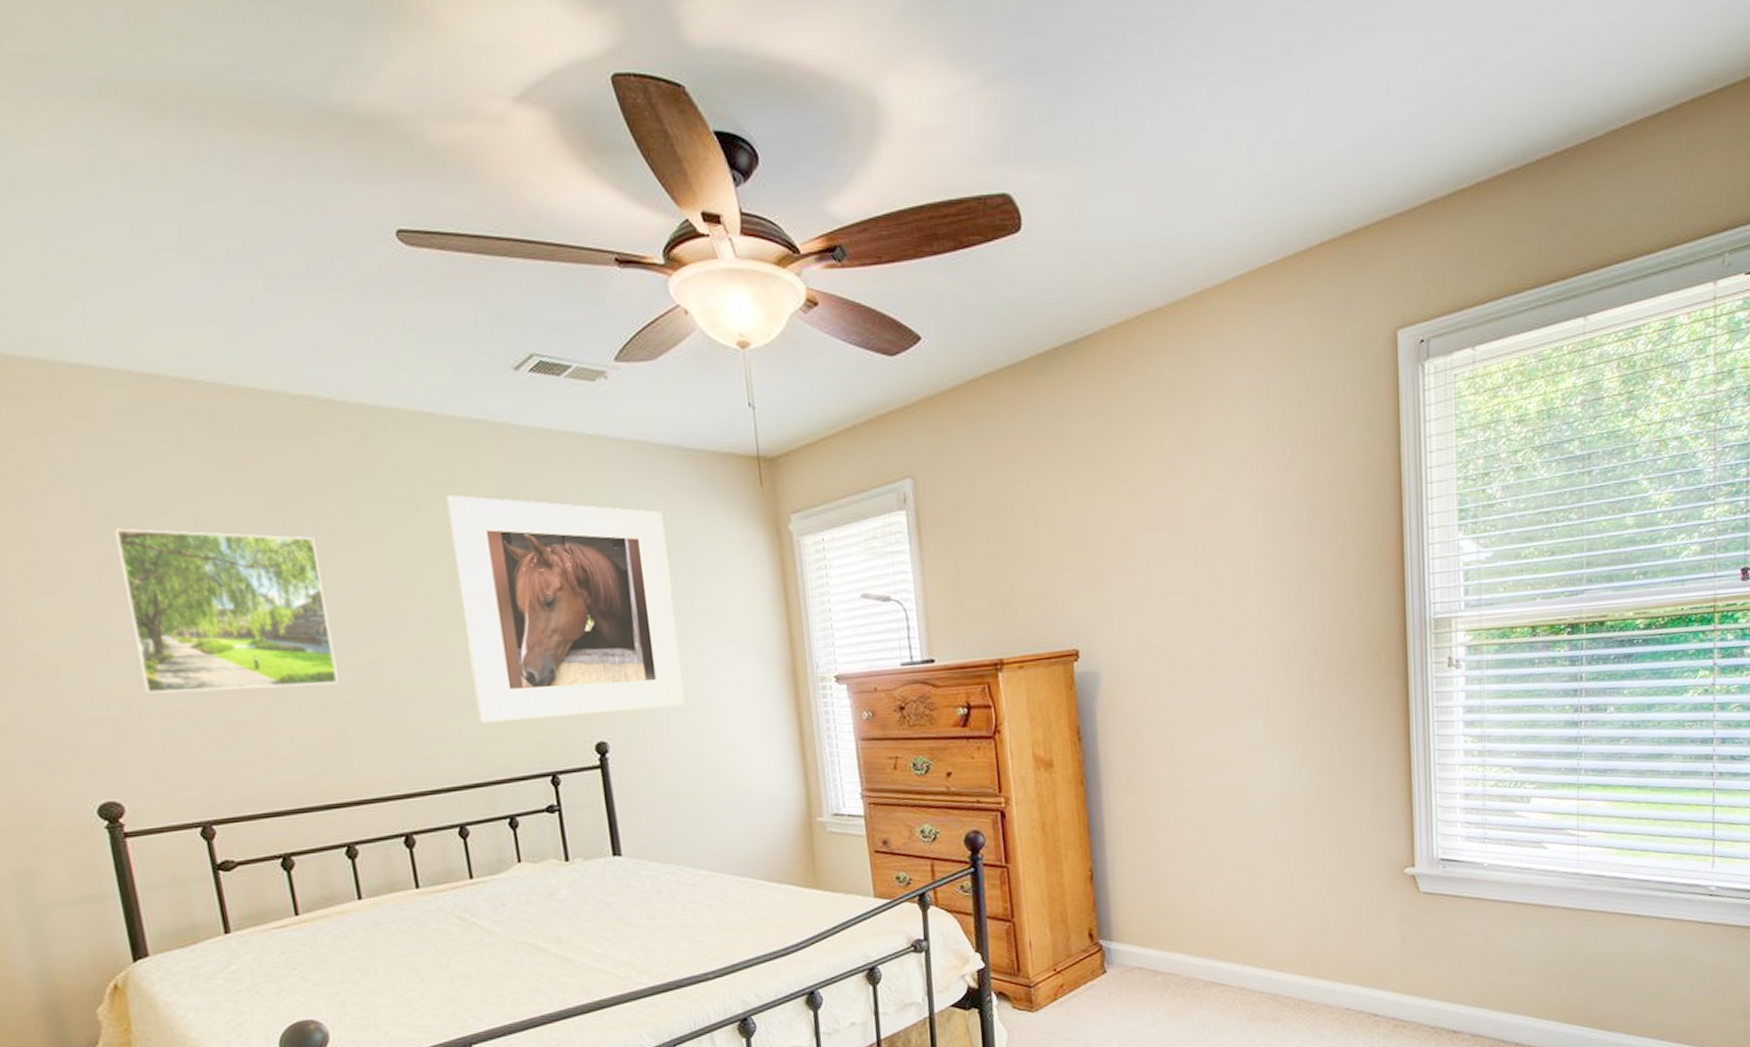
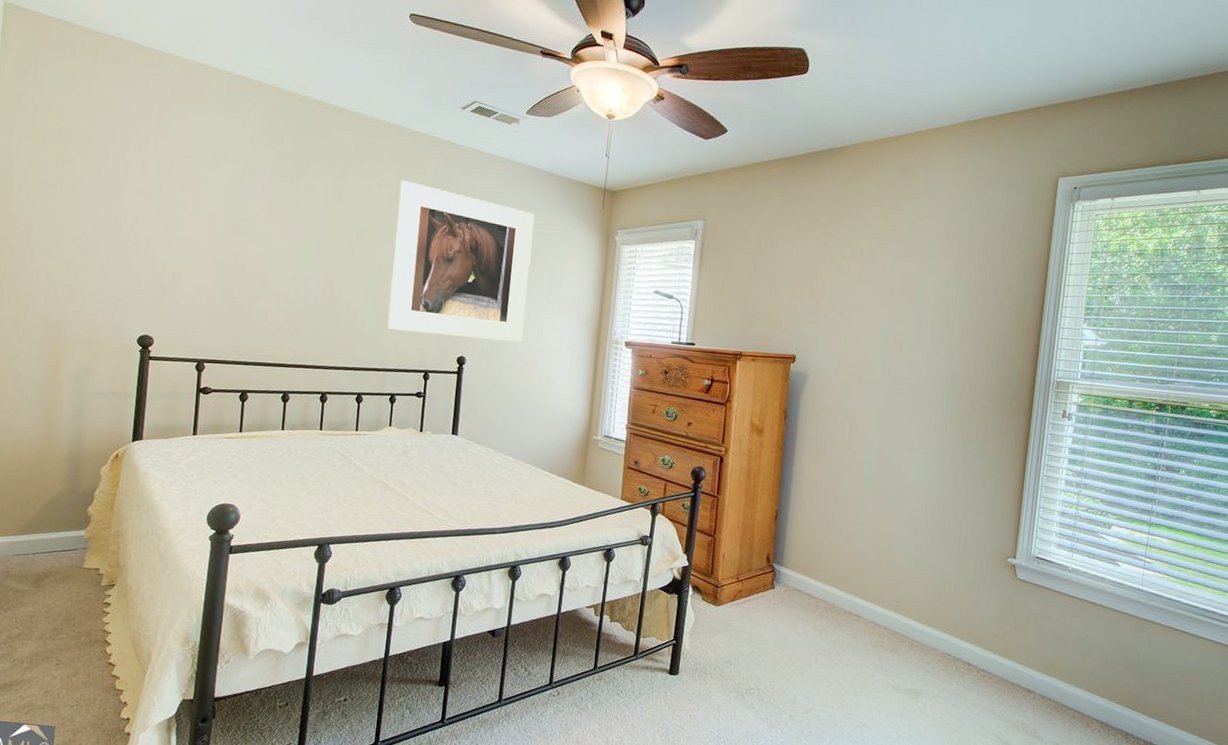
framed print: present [114,528,339,694] -> none [186,166,313,287]

